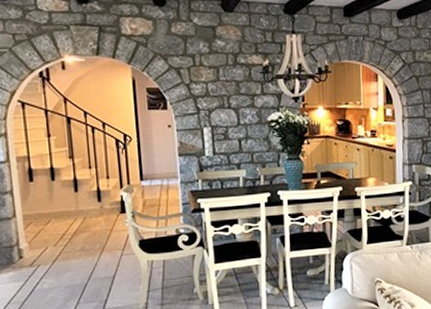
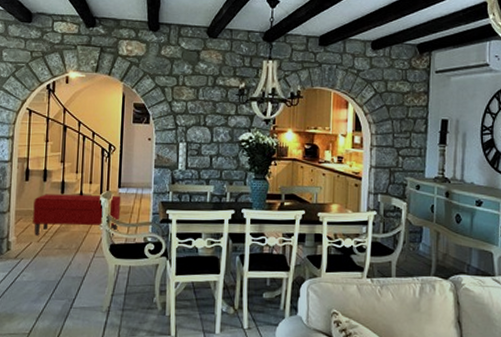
bench: none [43,188,147,240] -> present [33,194,121,237]

